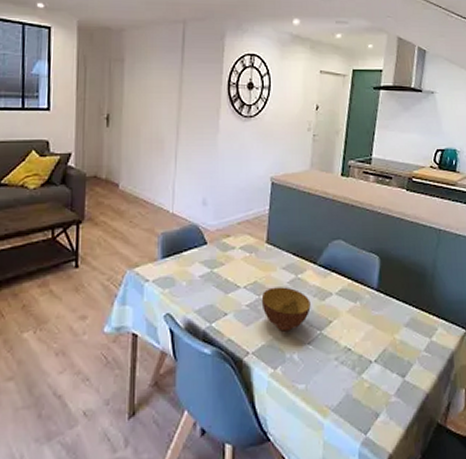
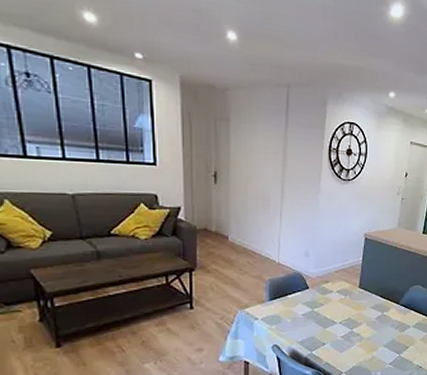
bowl: present [261,287,311,332] -> none [353,322,393,356]

